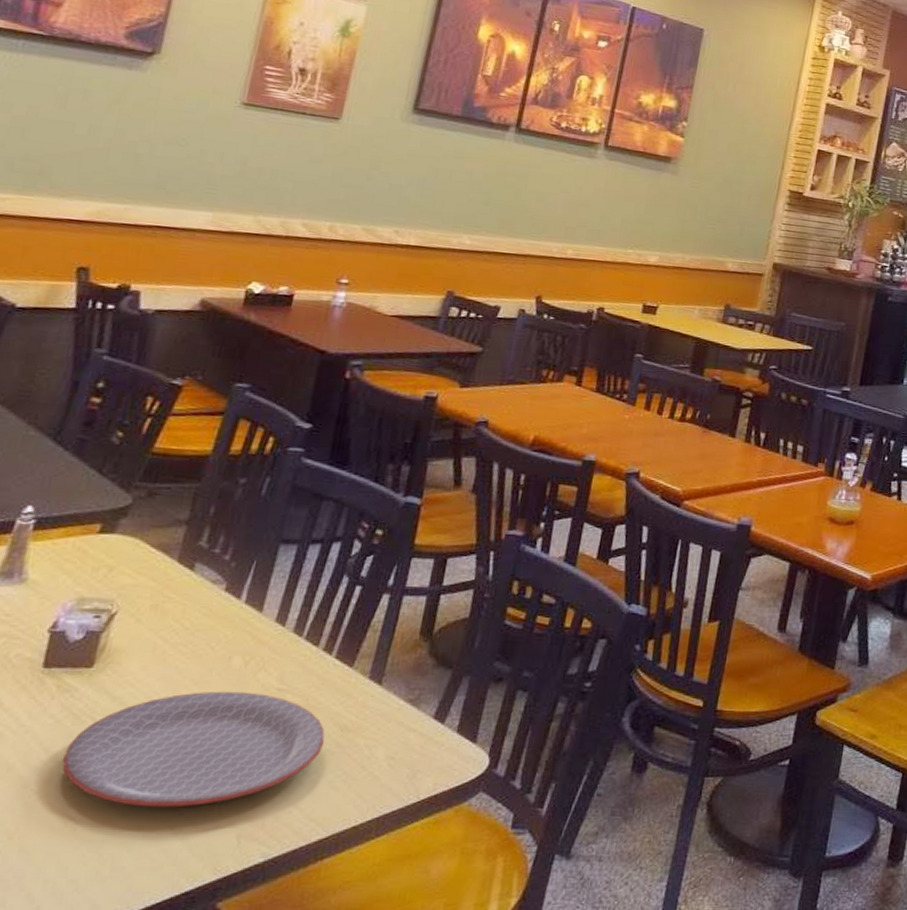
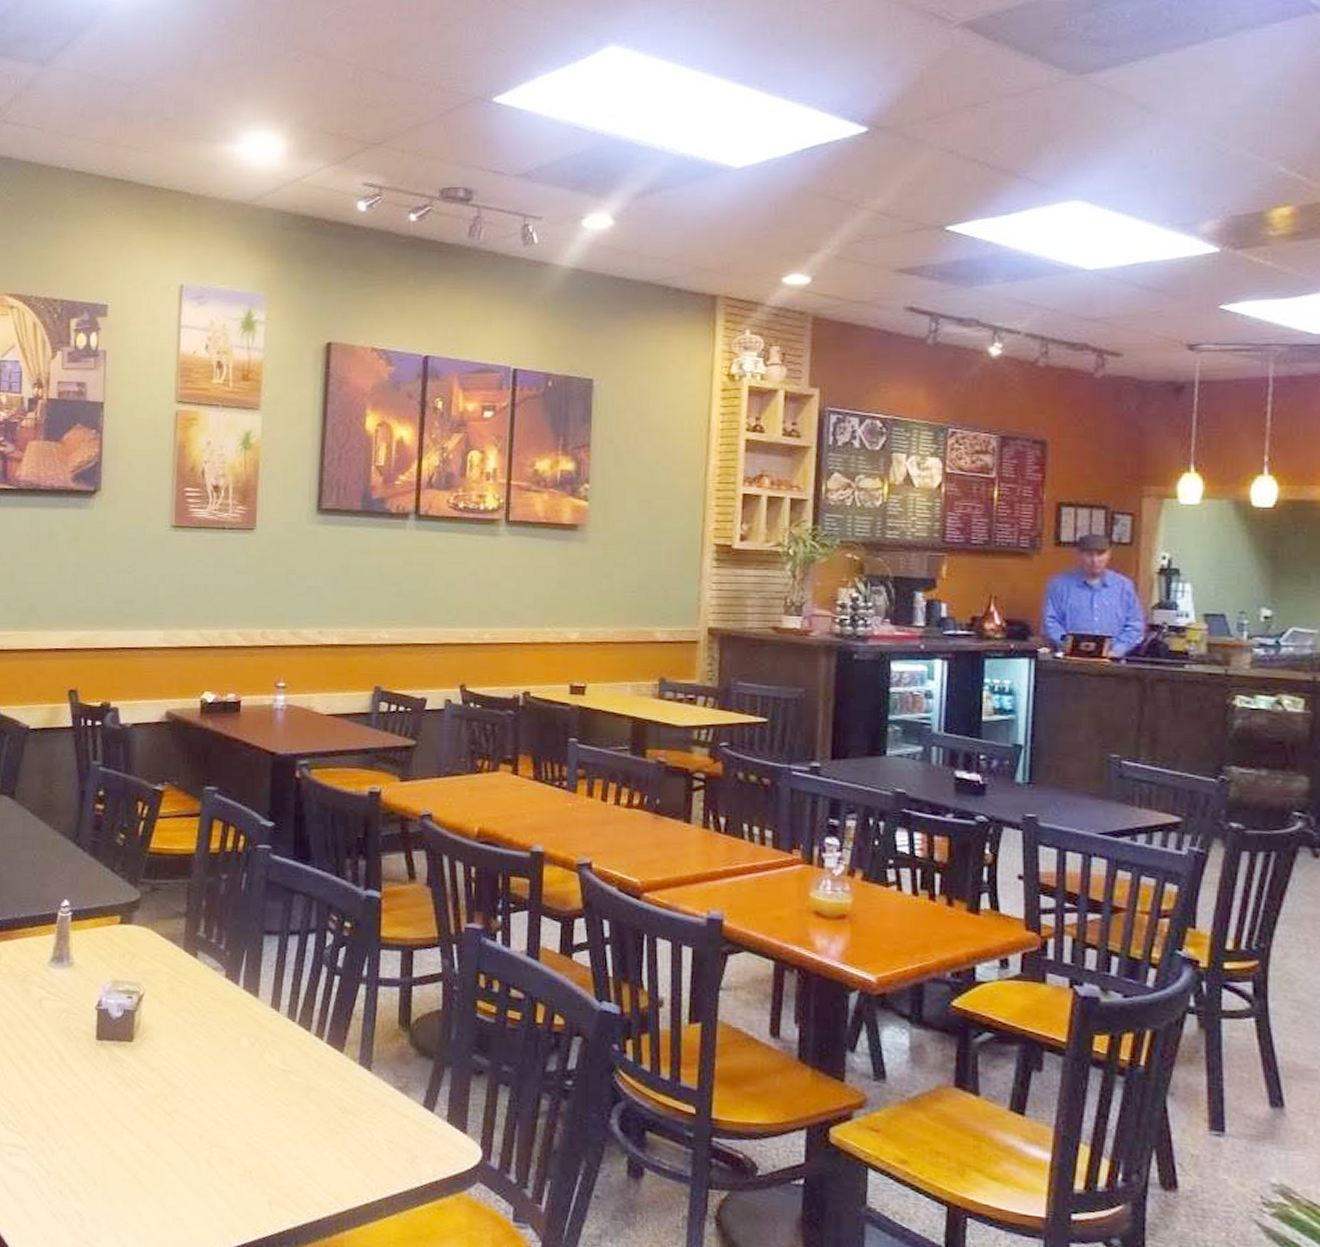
plate: present [62,691,325,808] -> none [122,1068,328,1171]

